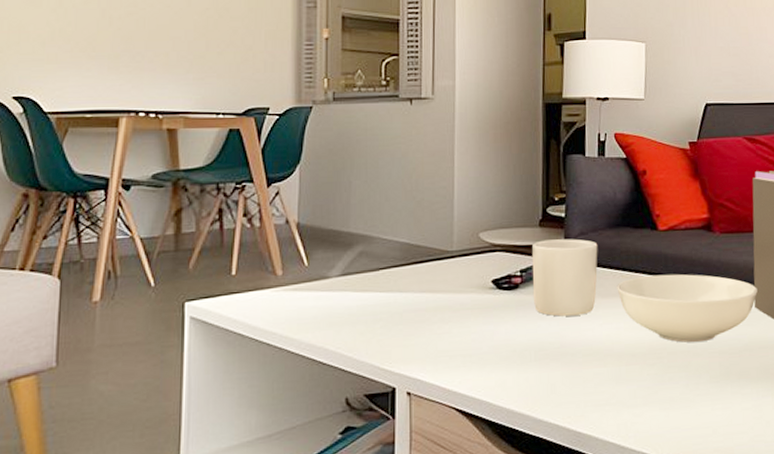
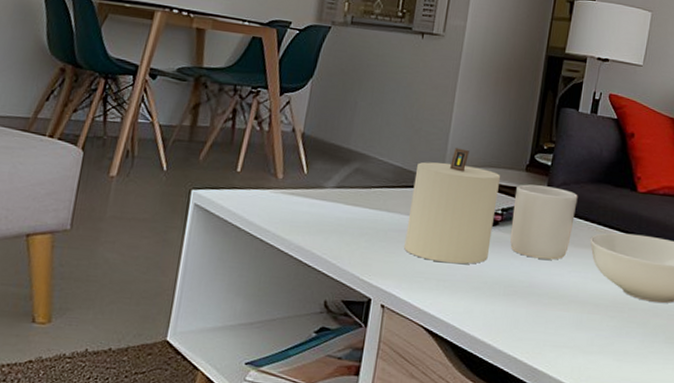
candle: none [423,213,514,337] -> present [404,148,500,265]

